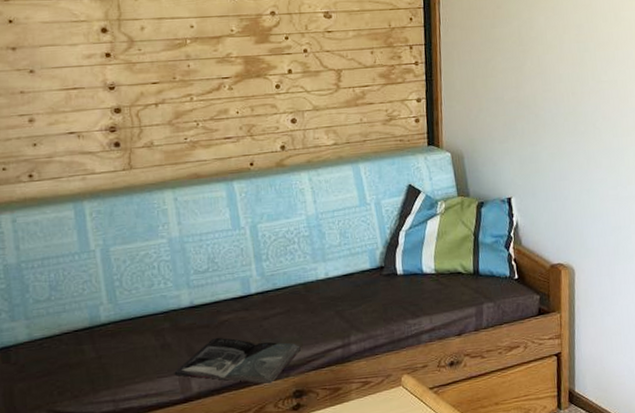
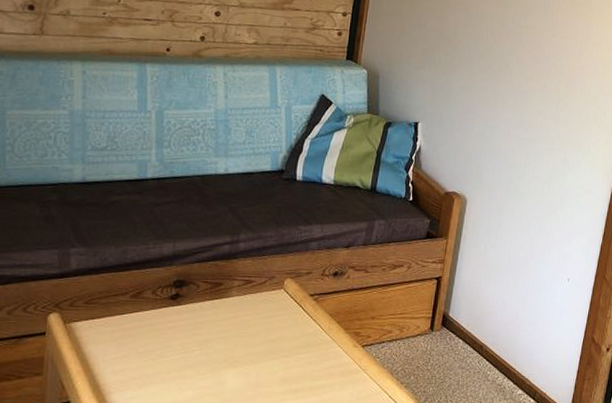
magazine: present [174,337,301,385] -> none [54,216,189,271]

